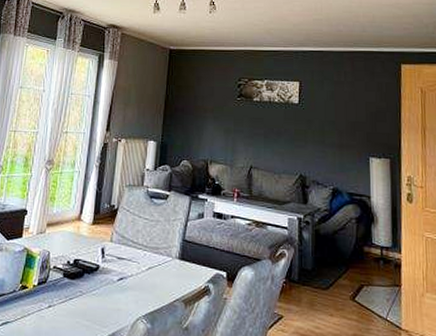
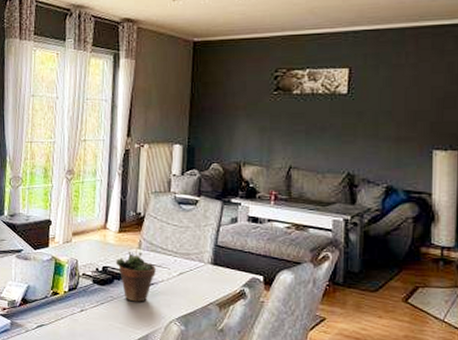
succulent plant: none [87,233,126,298] -> present [115,241,156,302]

